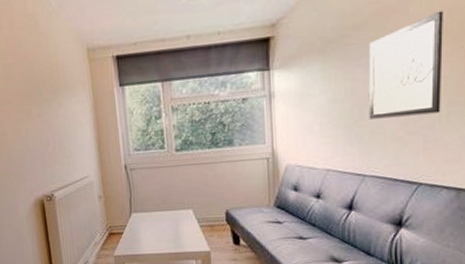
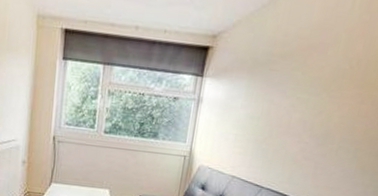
wall art: present [368,10,443,120] -> none [276,59,354,146]

